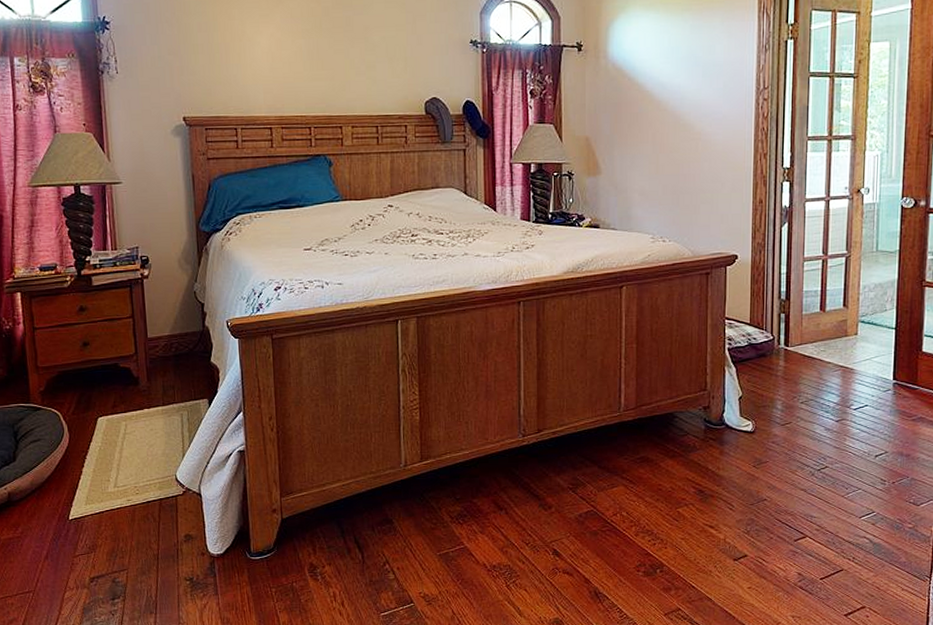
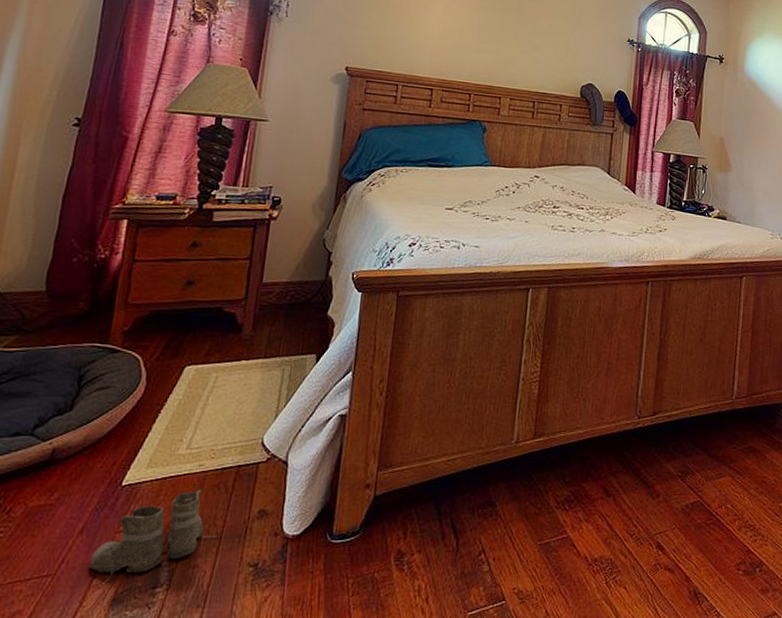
boots: none [58,520,155,599] -> present [89,489,217,587]

